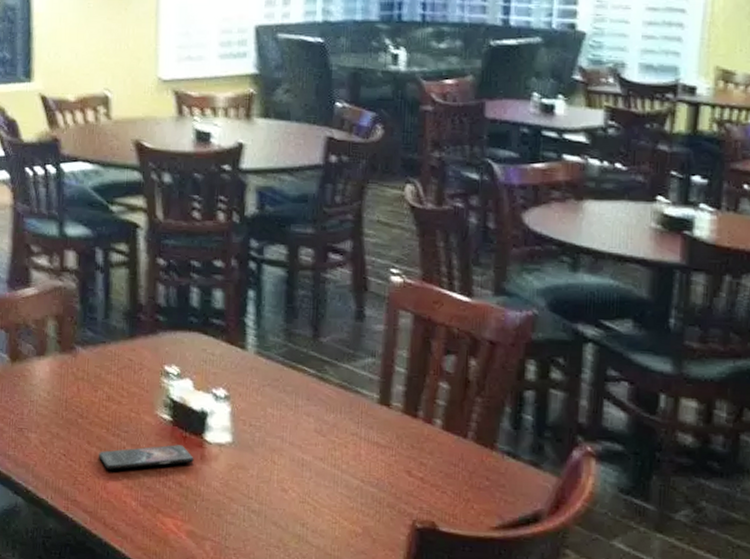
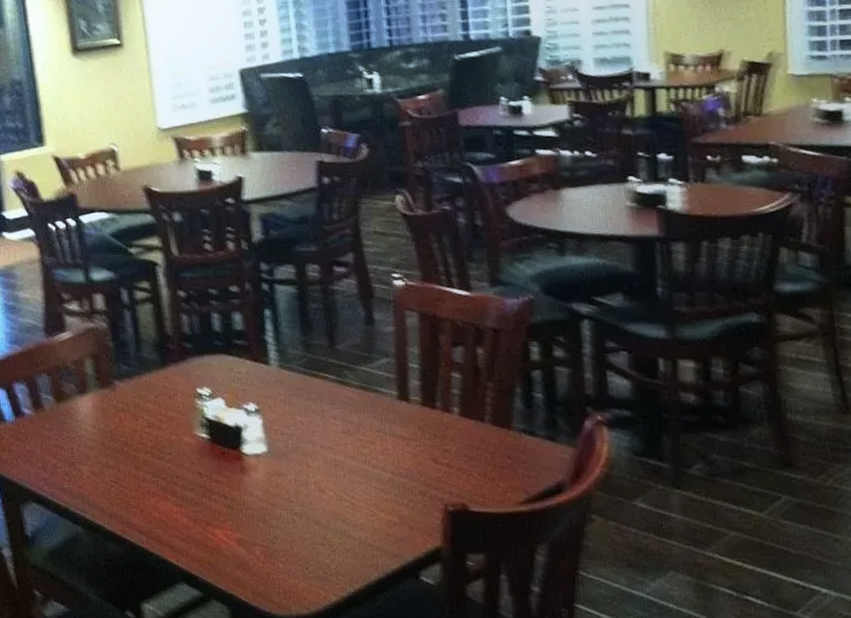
smartphone: present [98,444,194,470] -> none [146,460,235,491]

